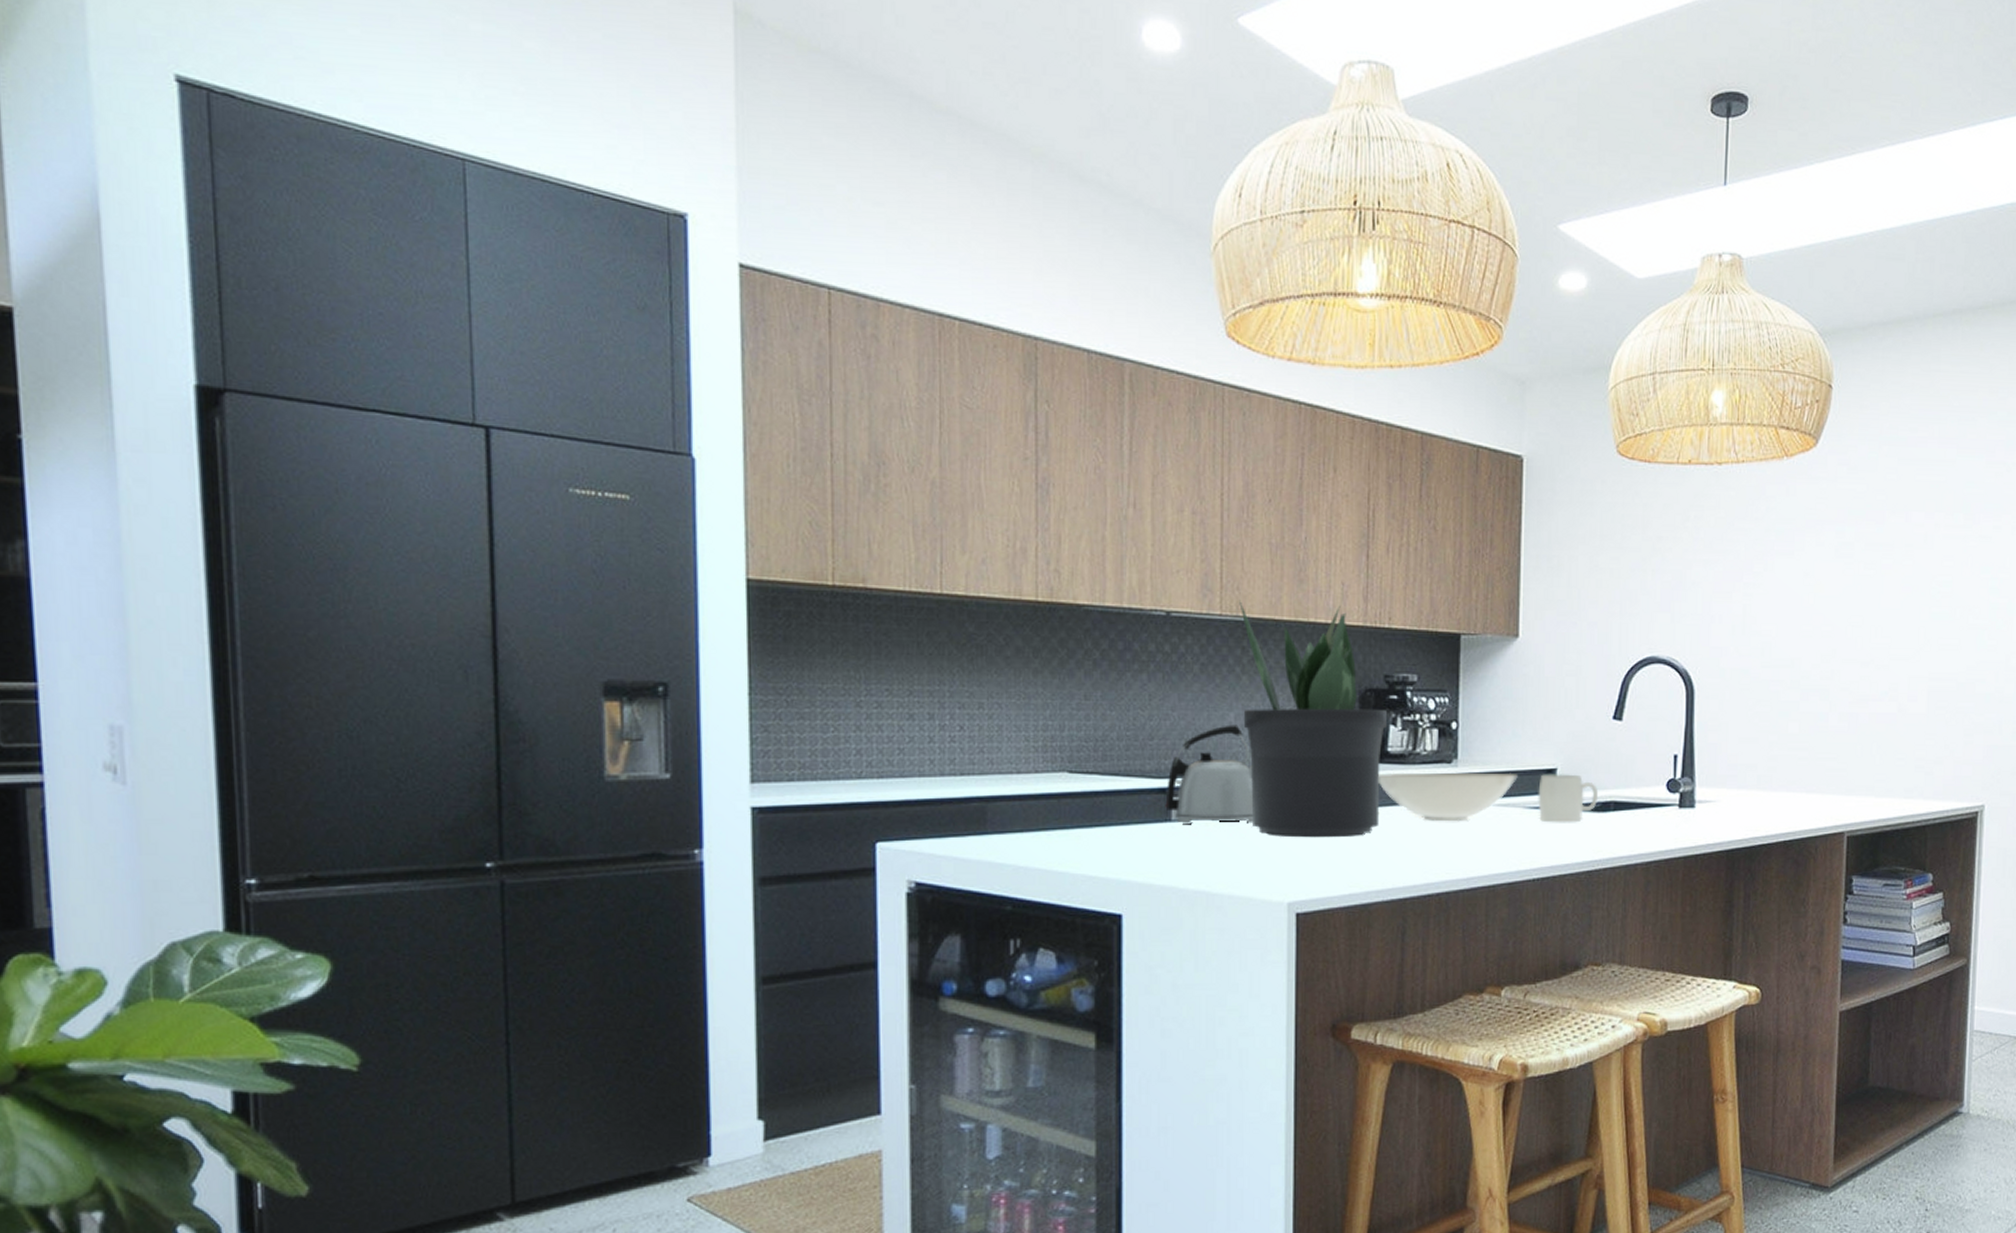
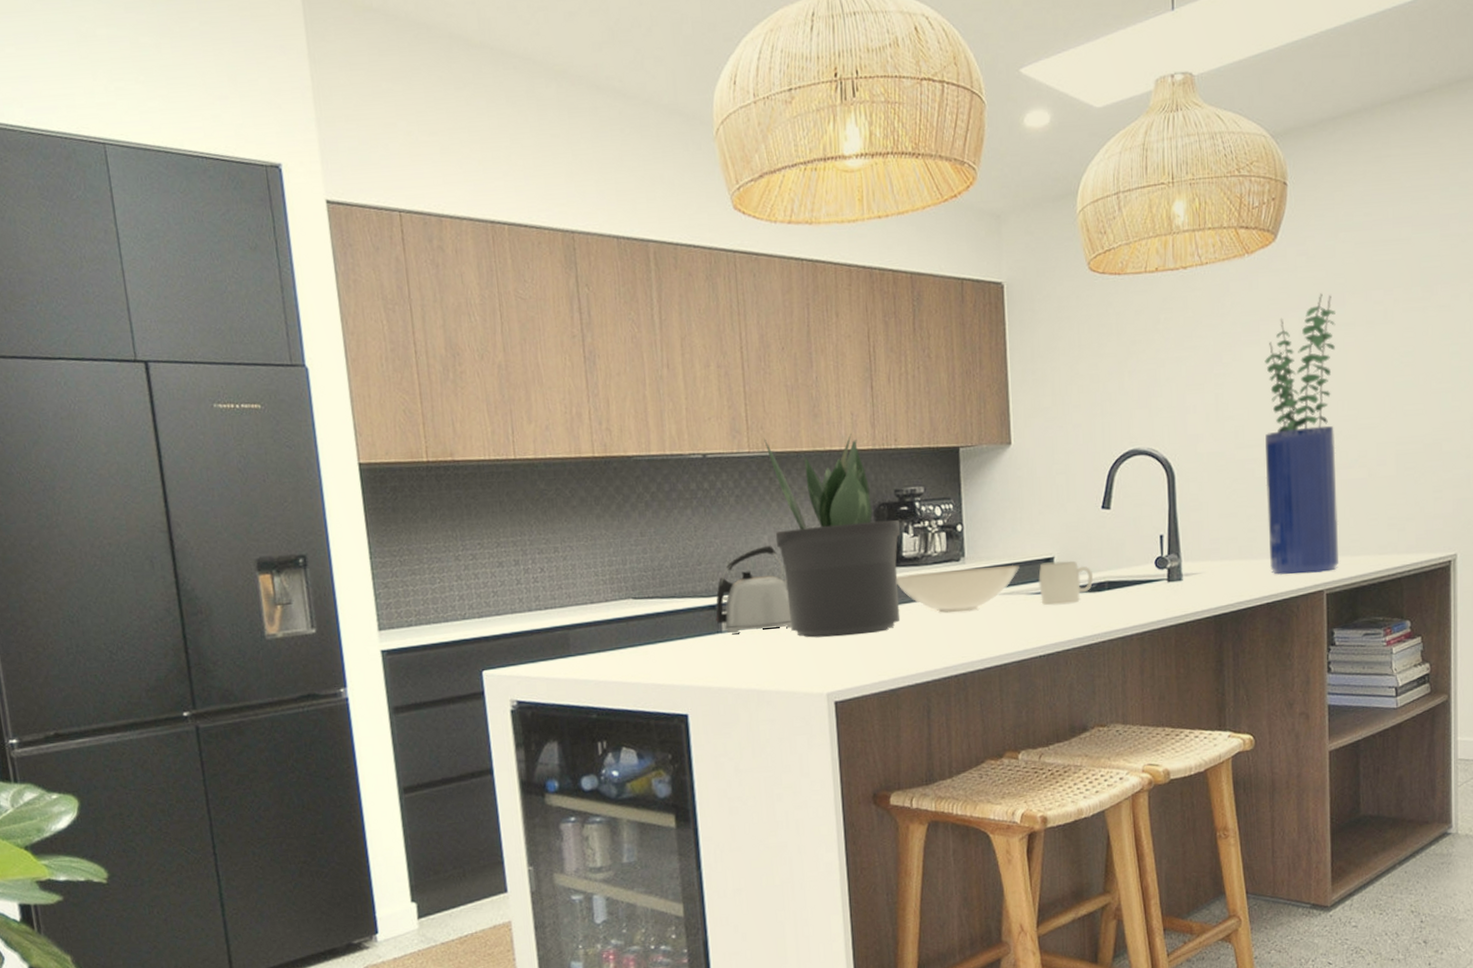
vase: none [1790,508,1874,812] -> present [1265,293,1339,576]

